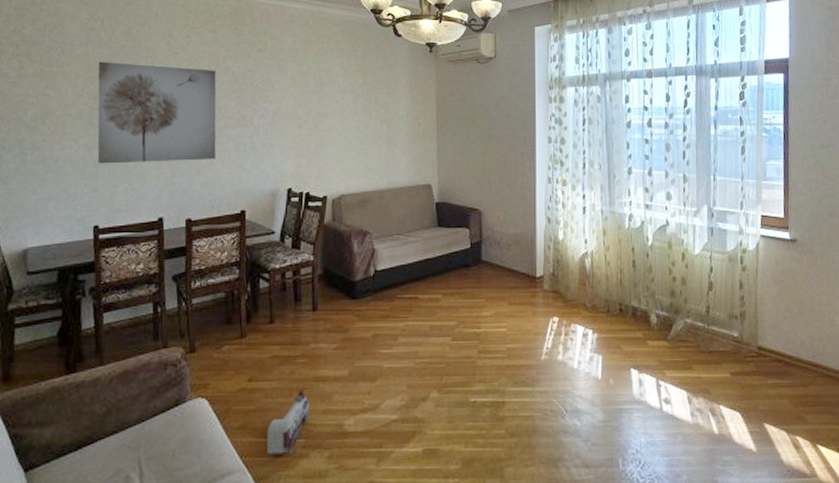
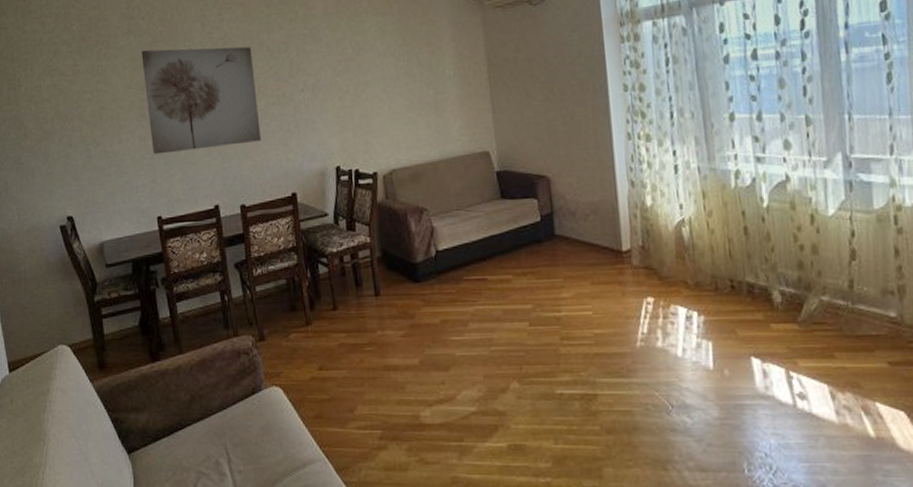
toy train: present [266,390,310,455] -> none [342,379,384,445]

